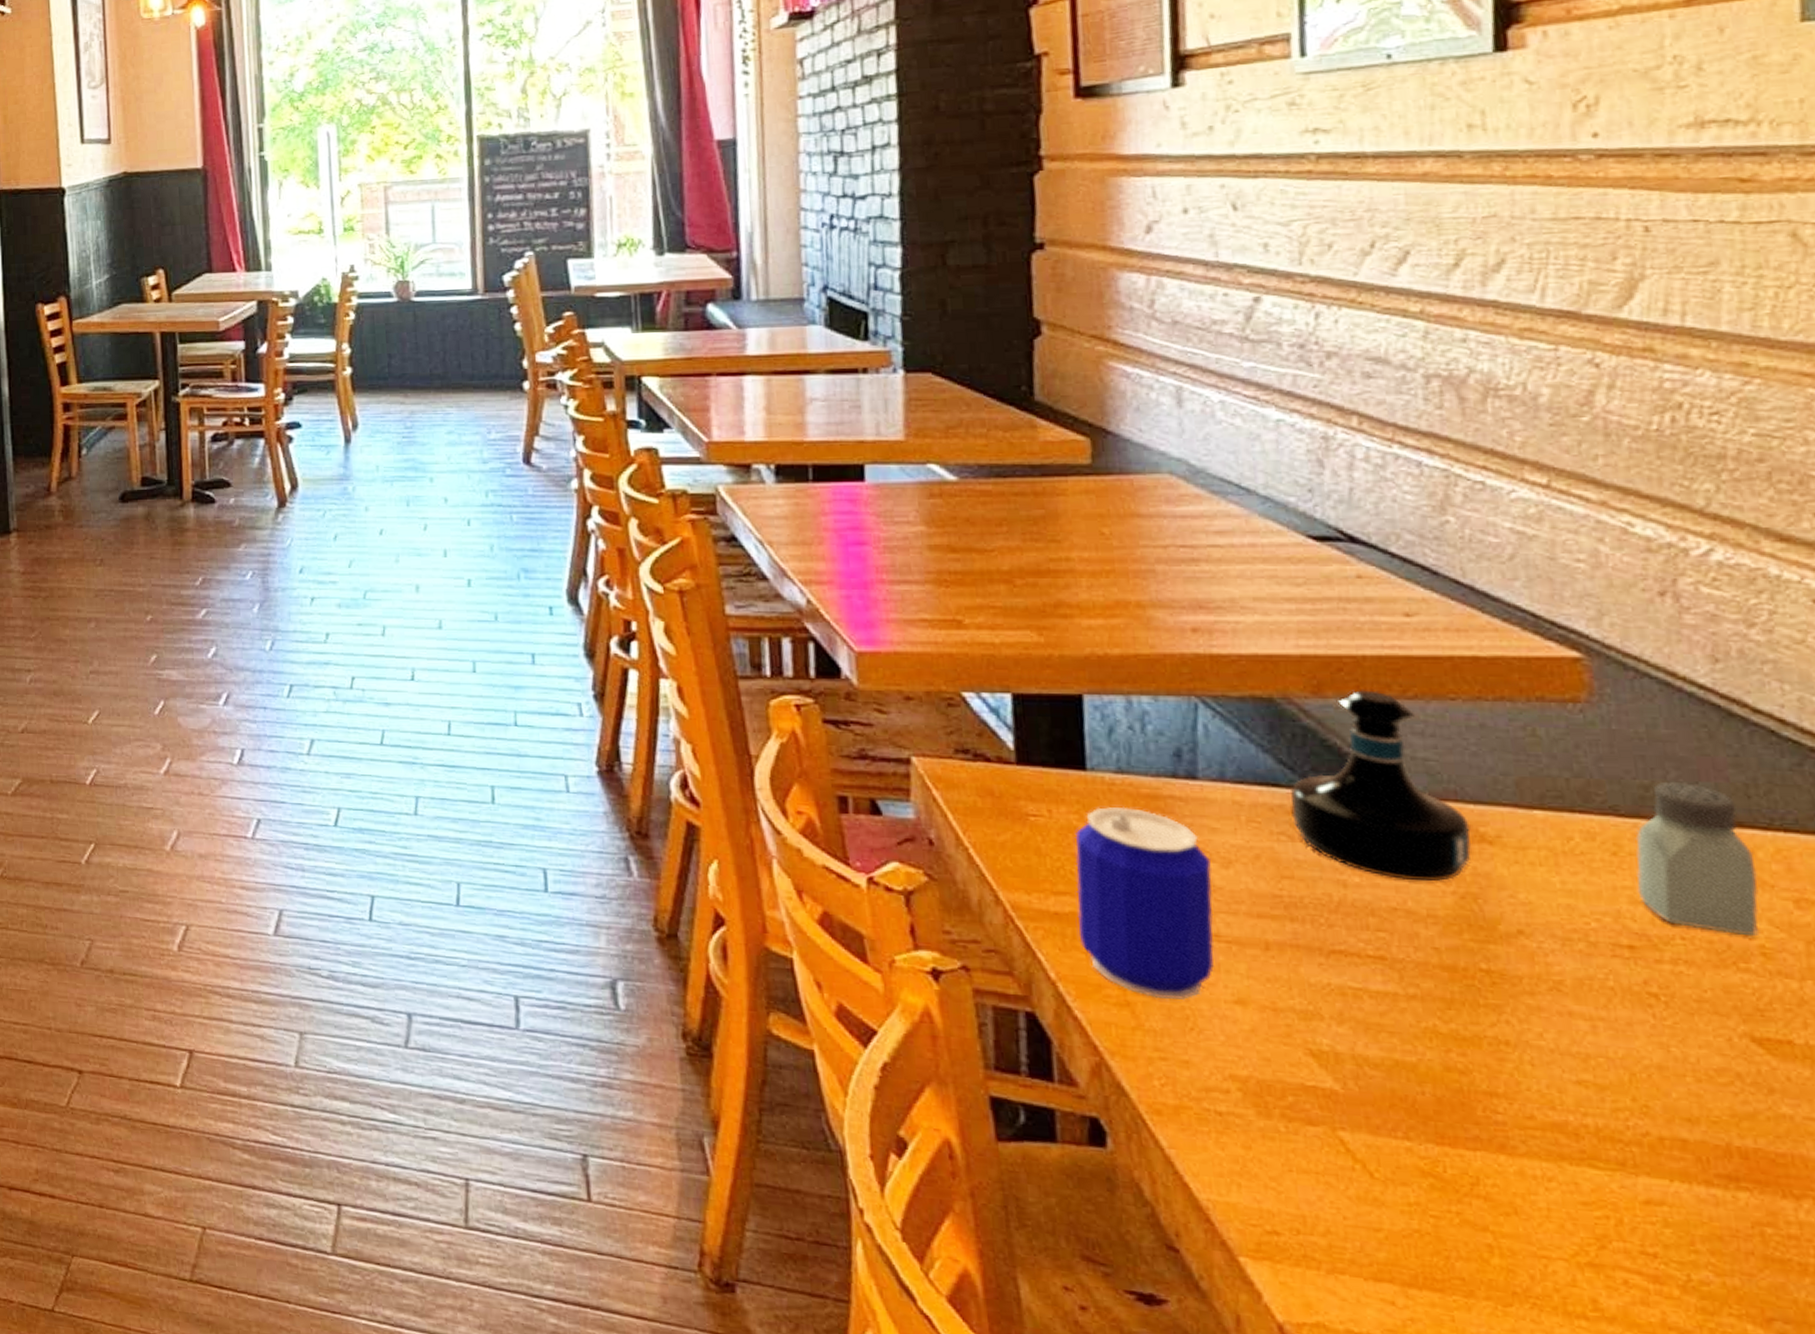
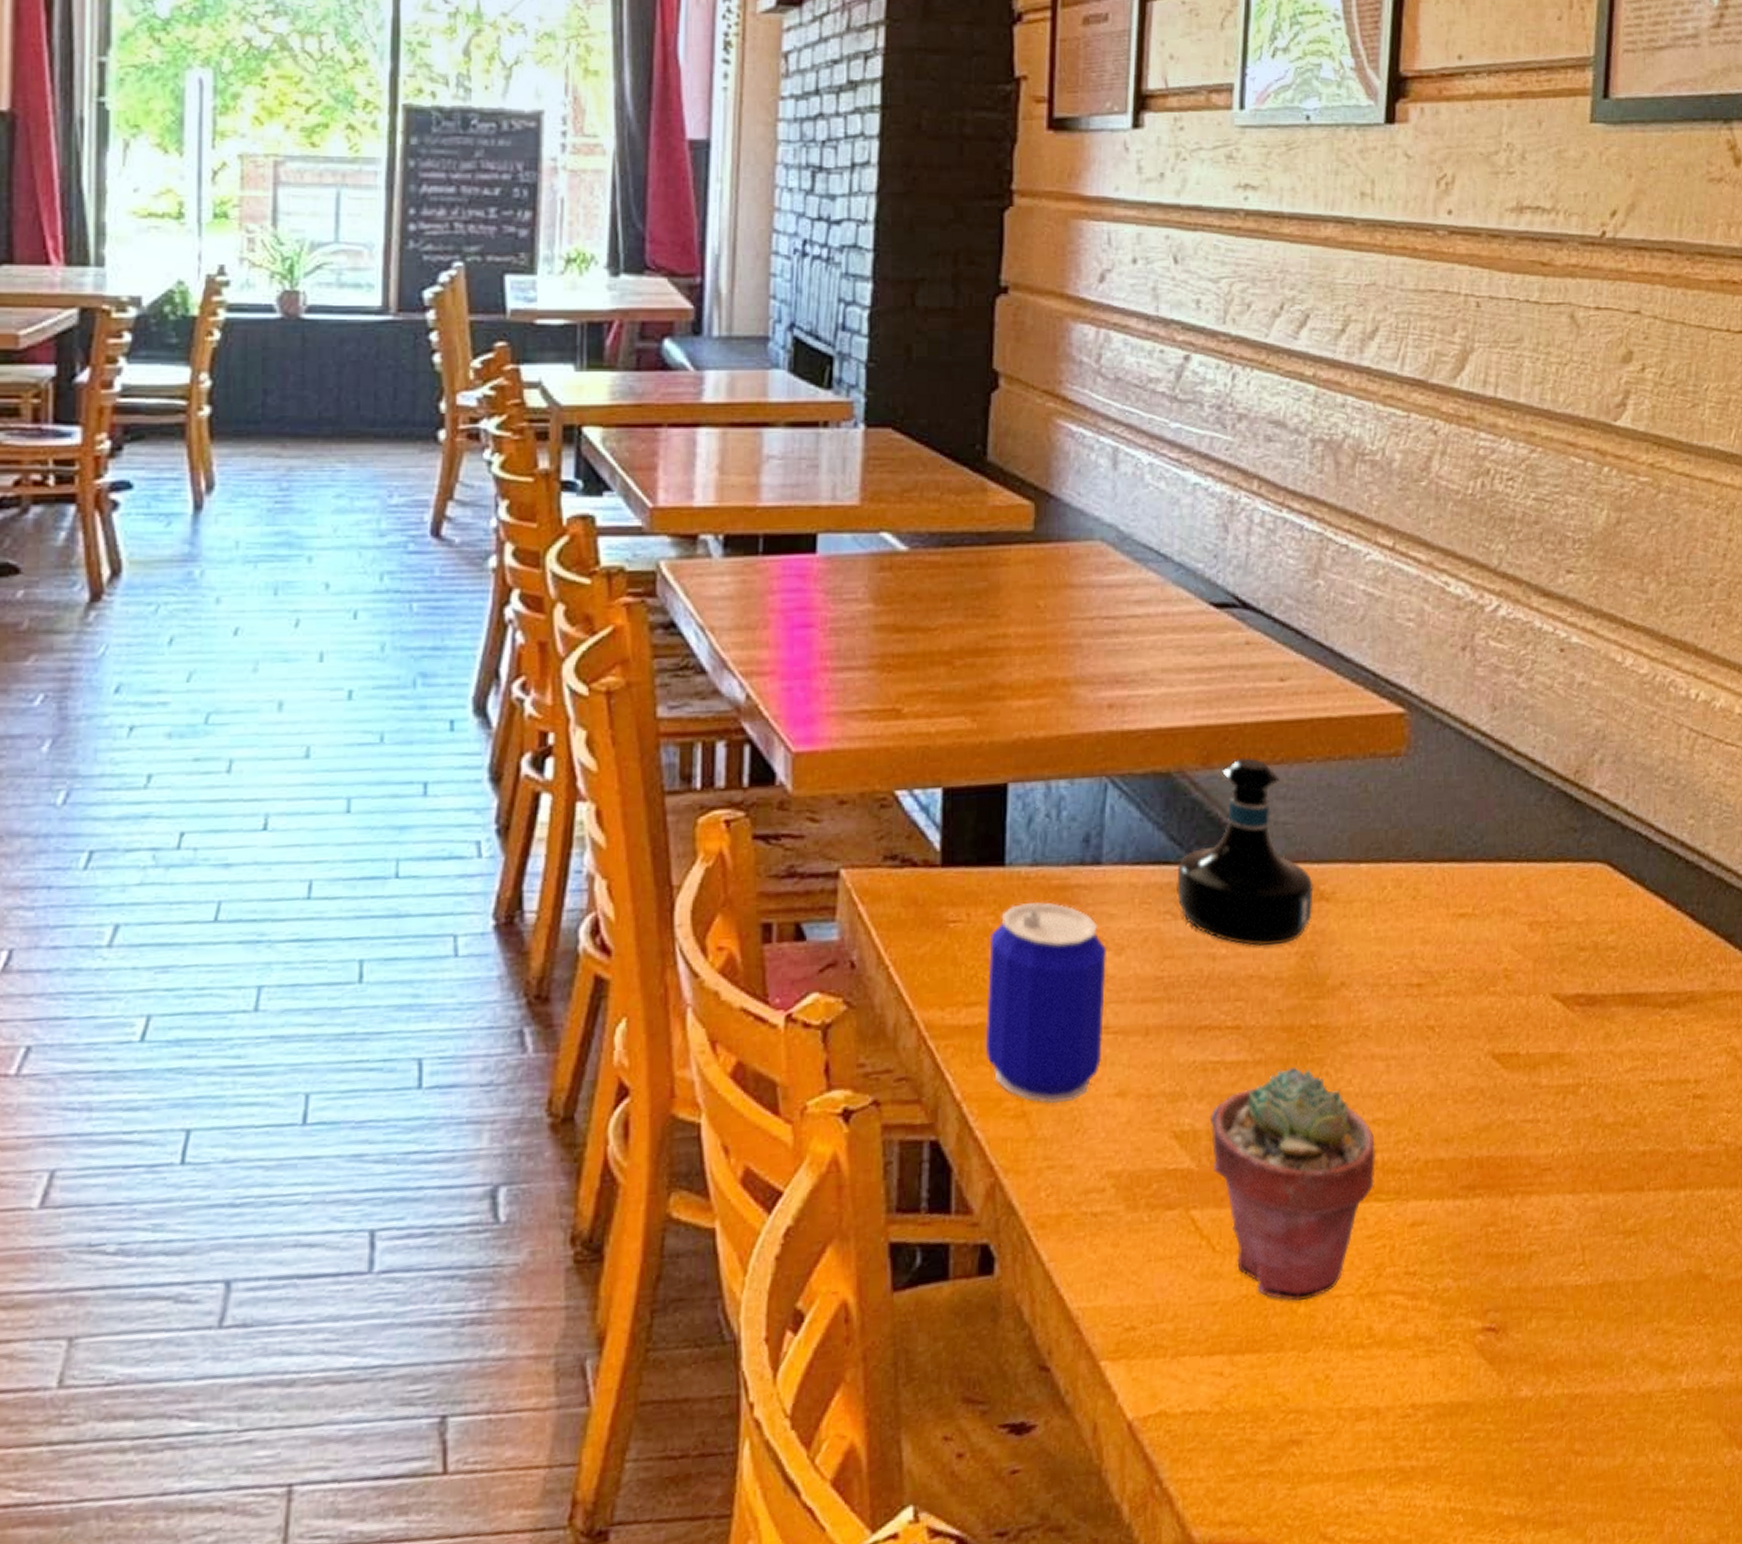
potted succulent: none [1354,1008,1587,1253] -> present [1209,1068,1377,1301]
saltshaker: present [1635,781,1759,937] -> none [1427,824,1507,962]

